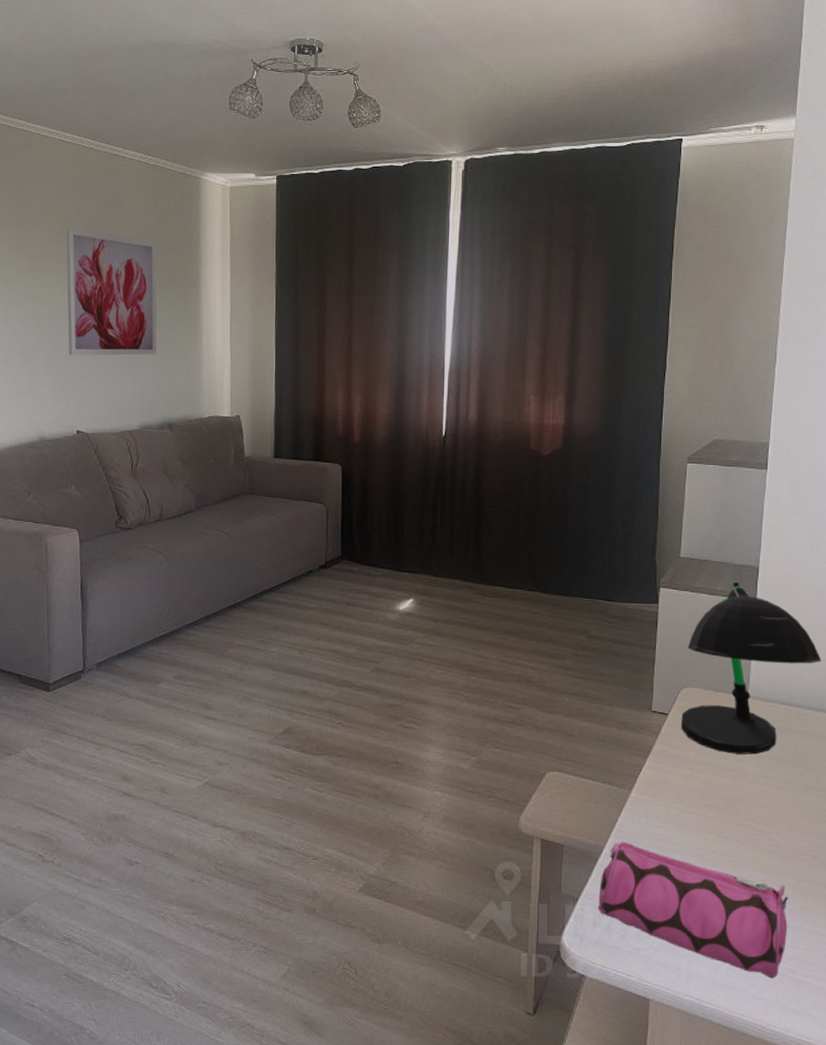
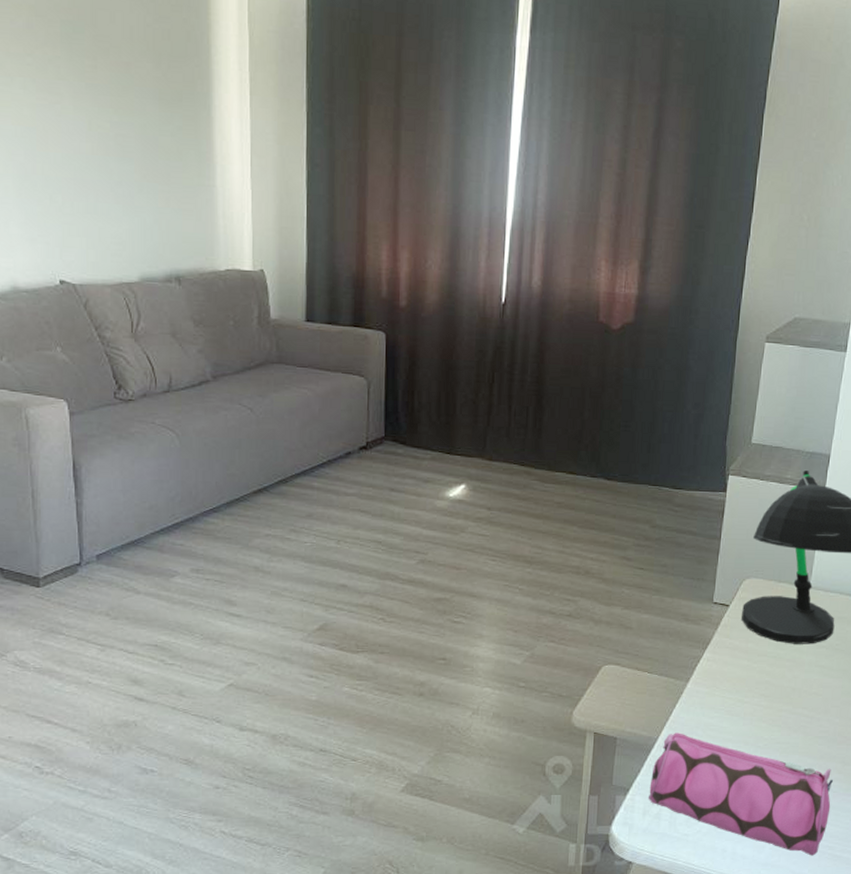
wall art: present [66,229,158,356] -> none [35,20,160,191]

